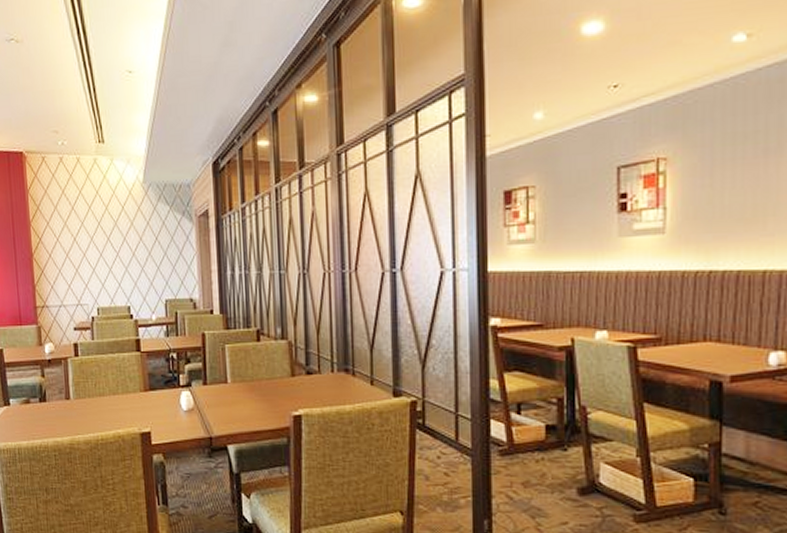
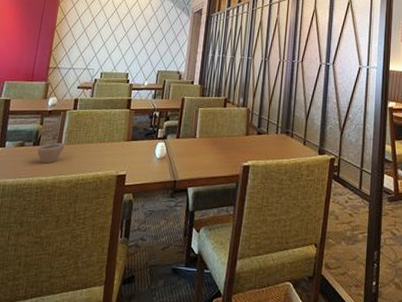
cup: none [45,397,74,422] -> present [37,142,65,164]

